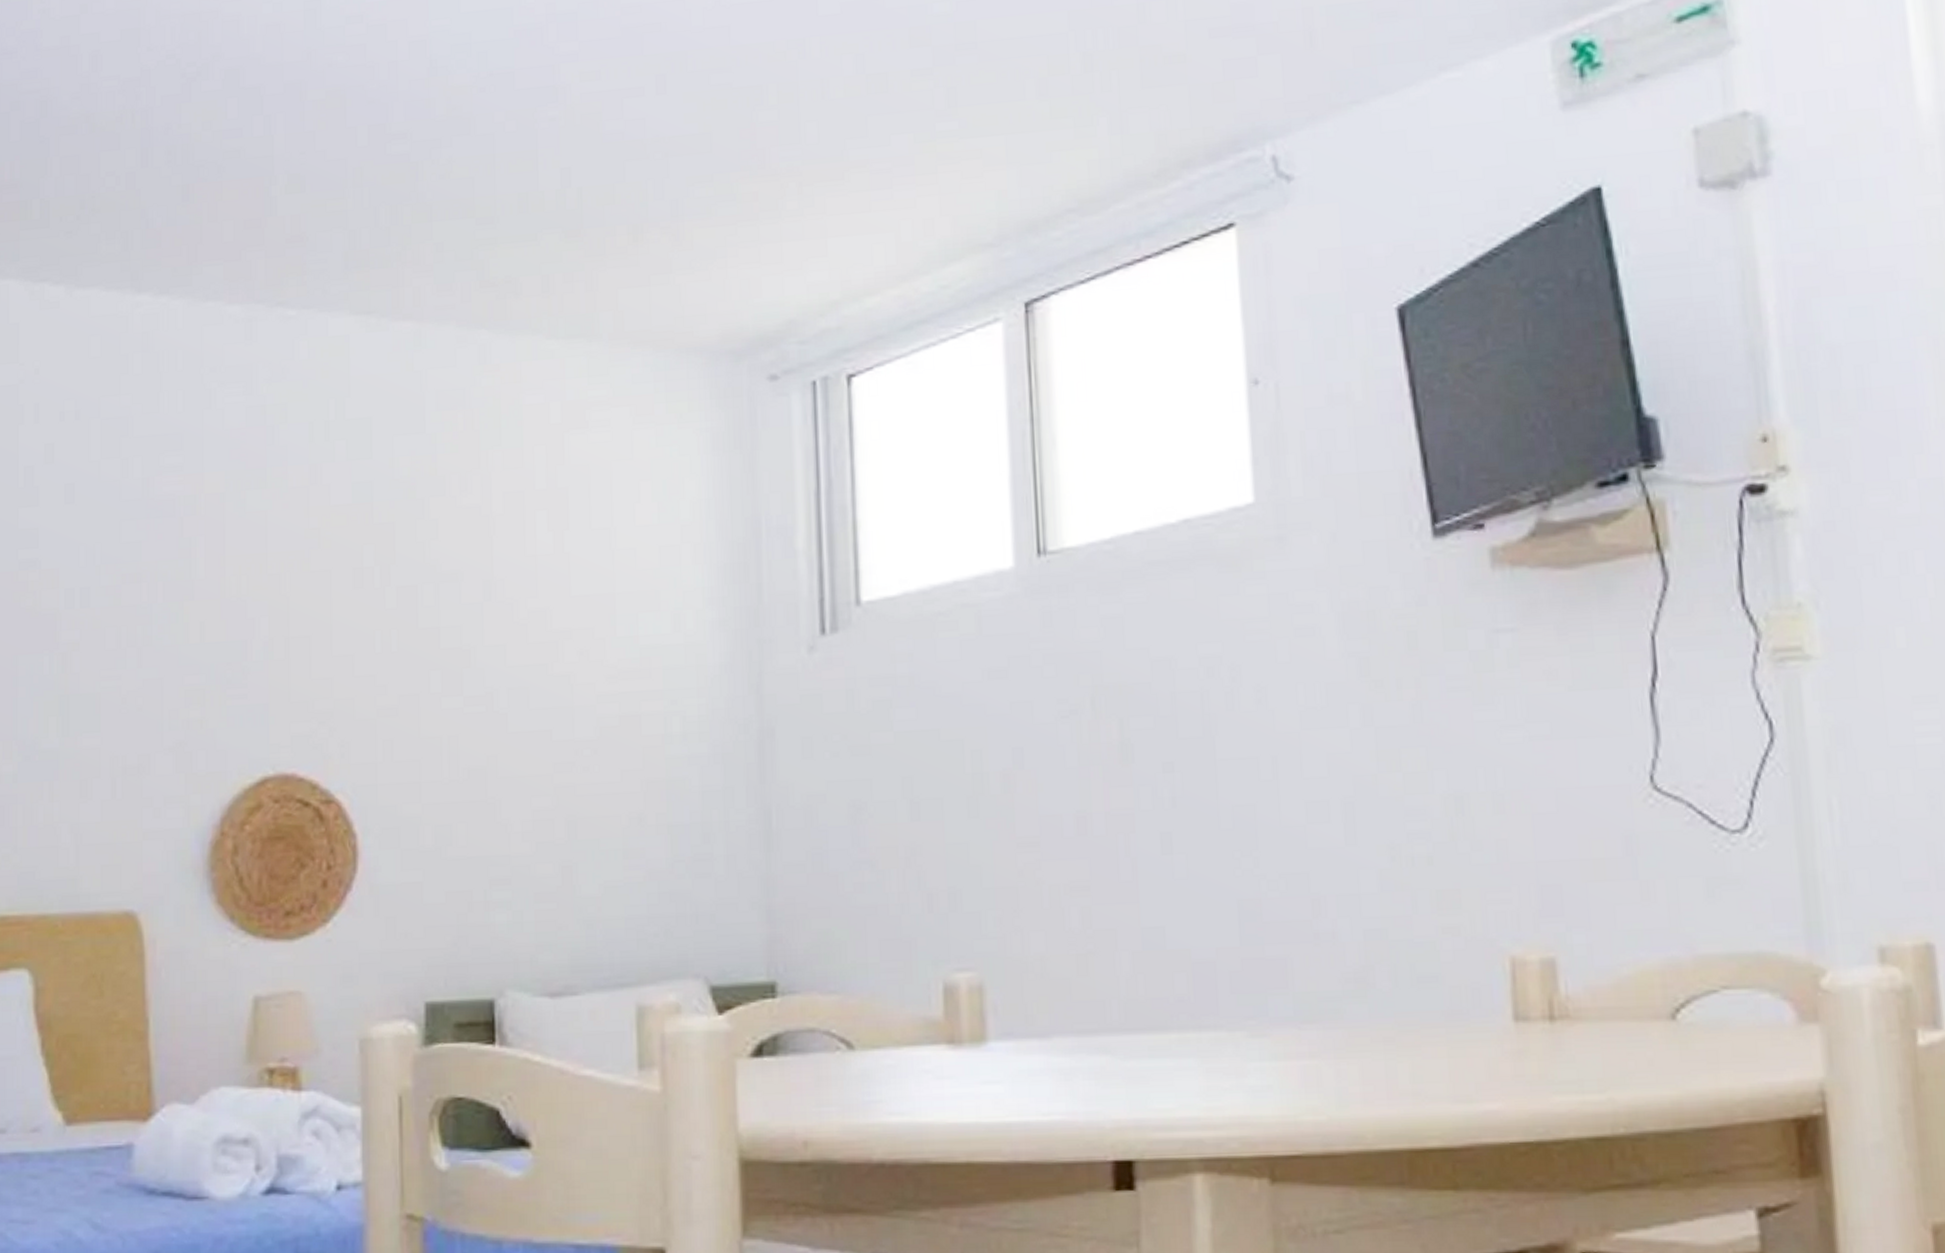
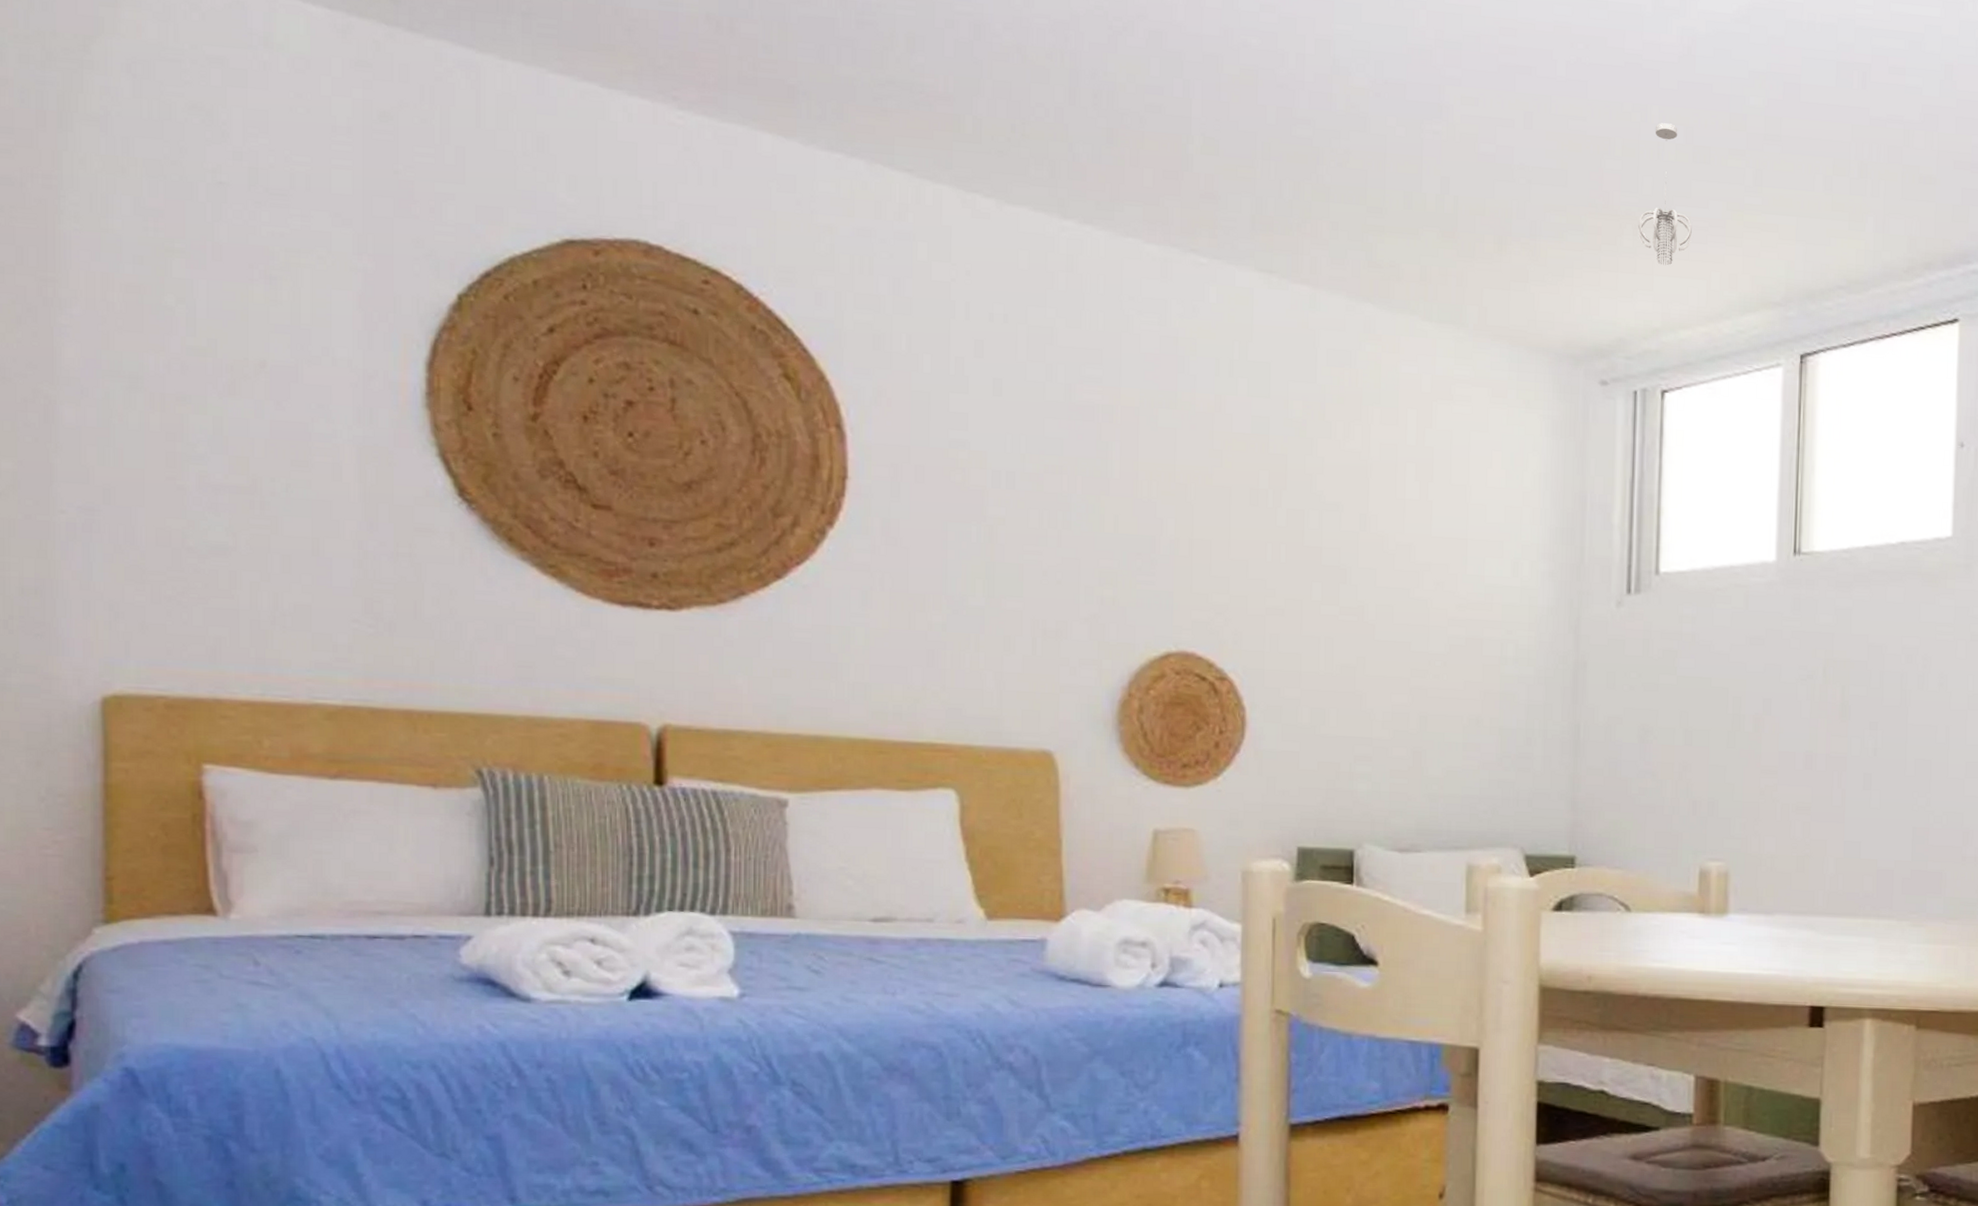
pendant light: none [803,54,873,224] -> present [1637,123,1693,266]

